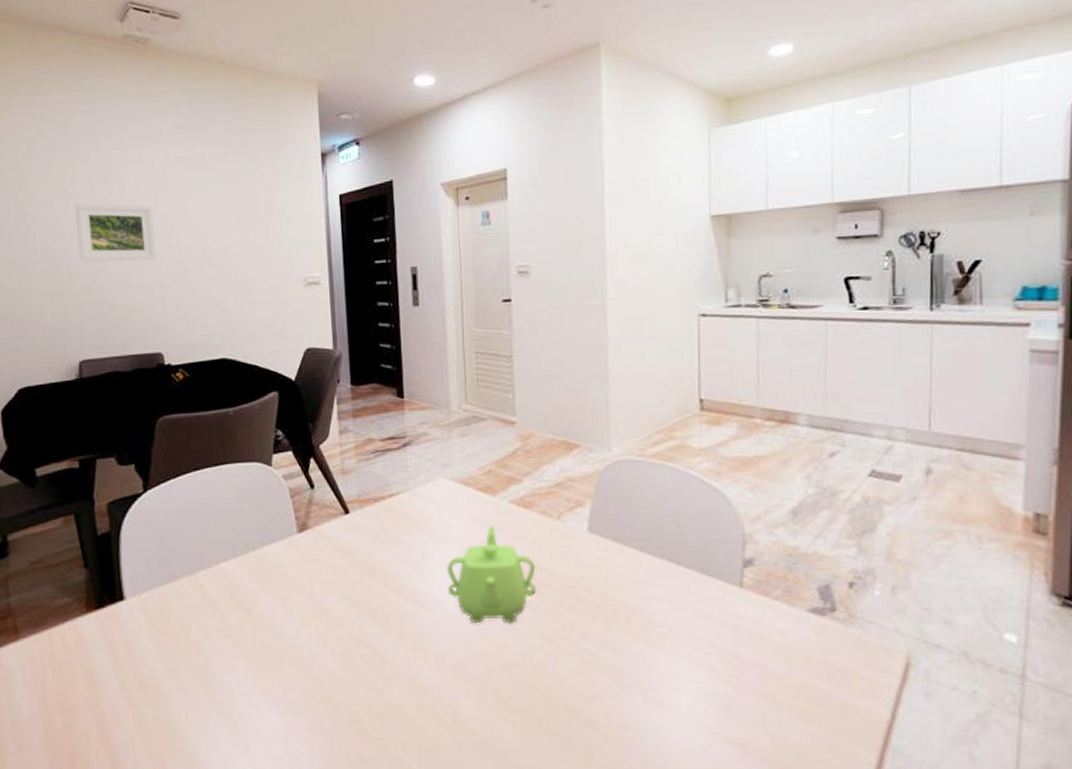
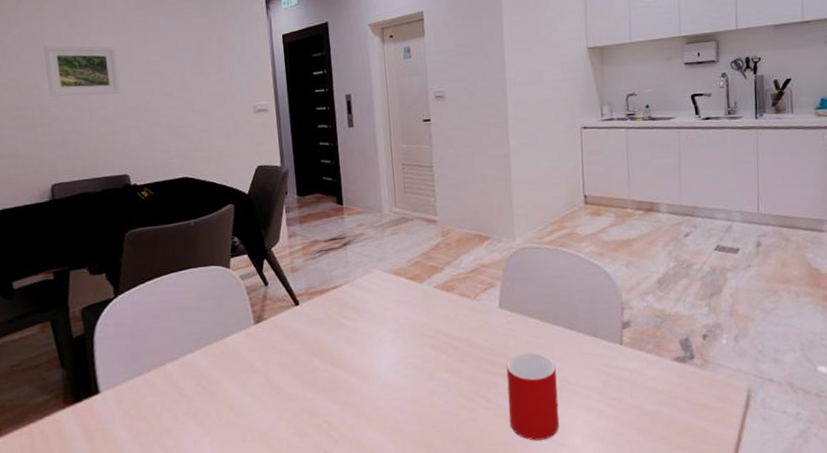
teapot: present [446,525,537,623] -> none [383,307,459,390]
cup: none [594,589,659,697] -> present [506,352,560,441]

